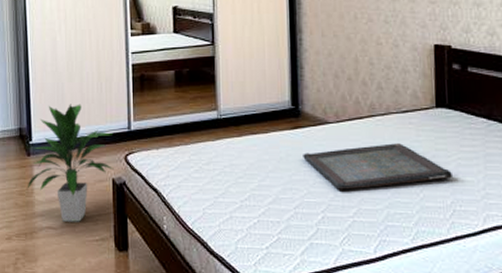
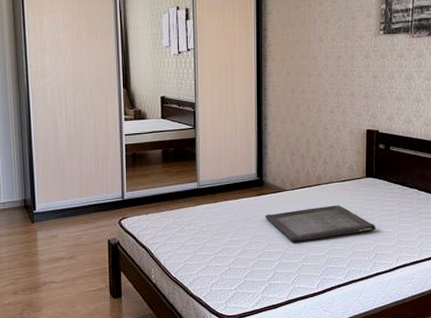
indoor plant: present [27,104,114,222] -> none [31,178,109,277]

